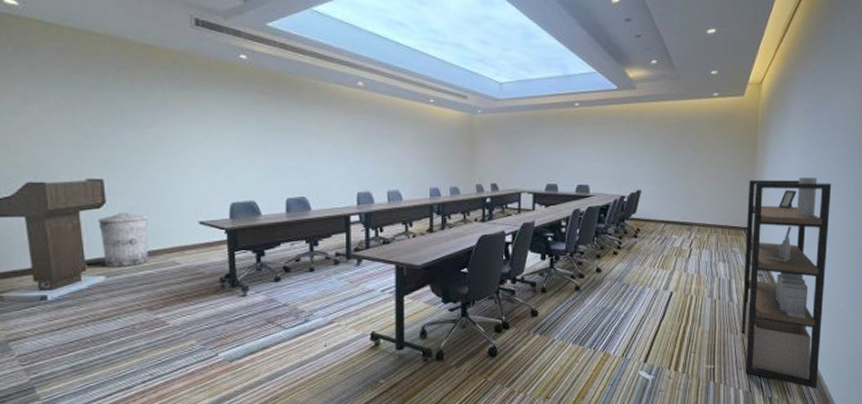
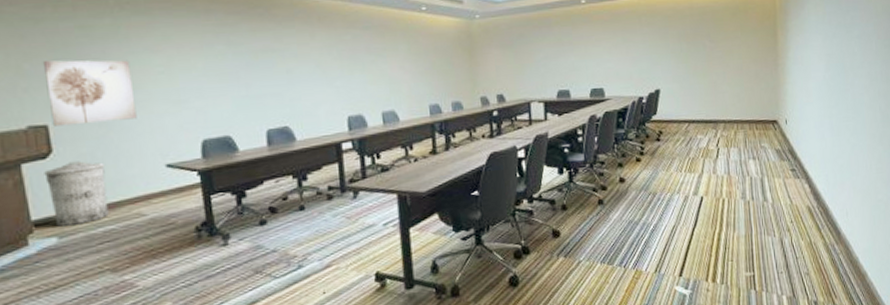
wall art: none [102,124,177,181] -> present [42,60,137,127]
shelving unit: present [741,177,832,389] -> none [772,61,863,287]

